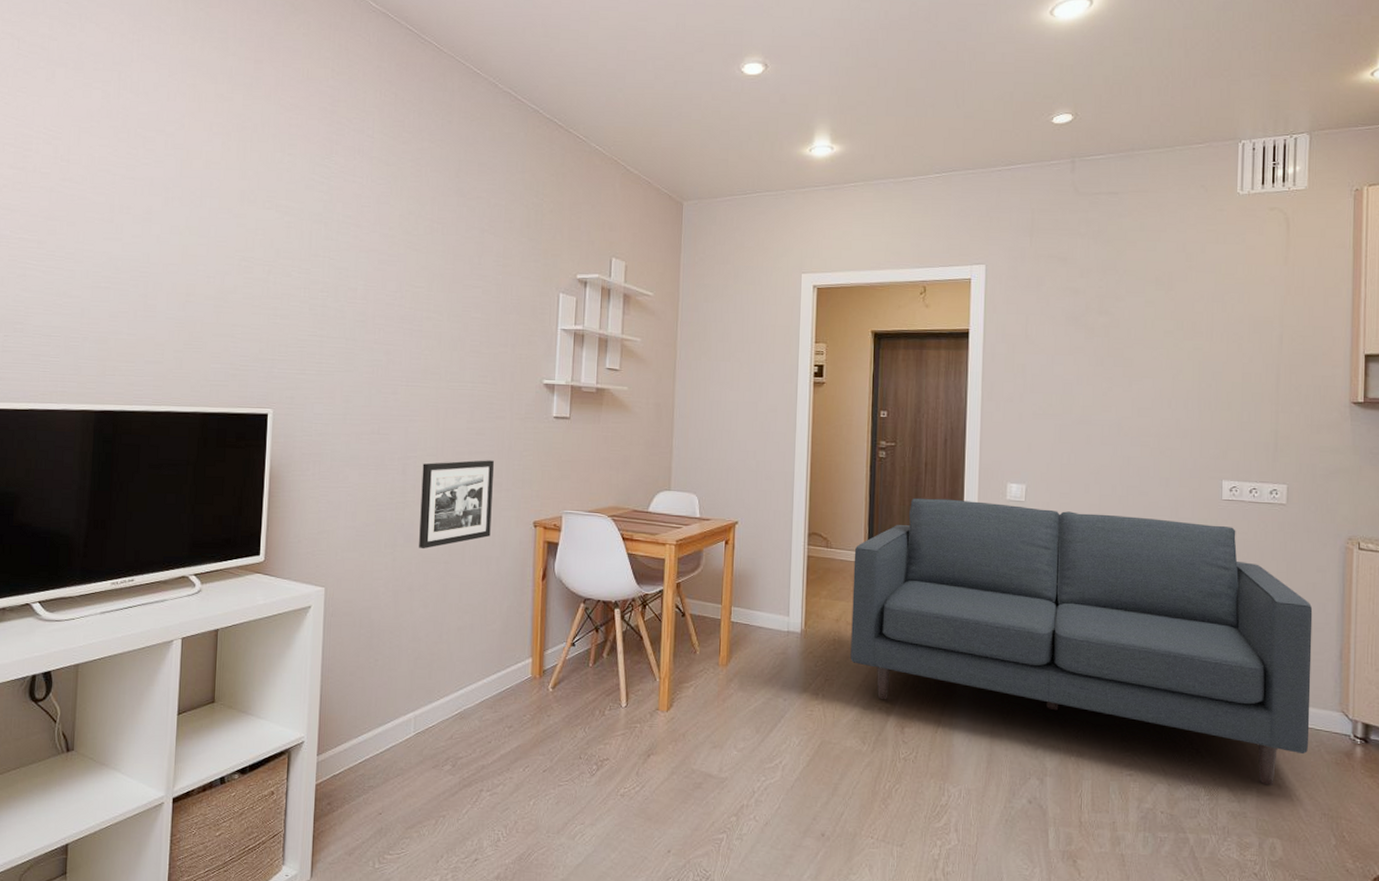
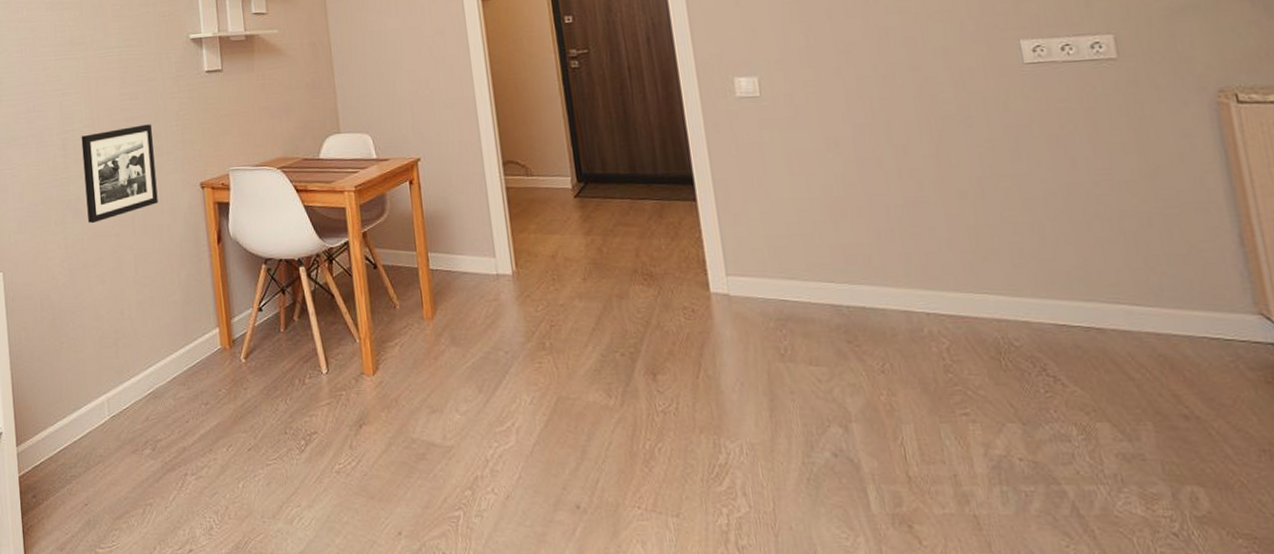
sofa: present [850,498,1313,786] -> none [560,95,1219,417]

